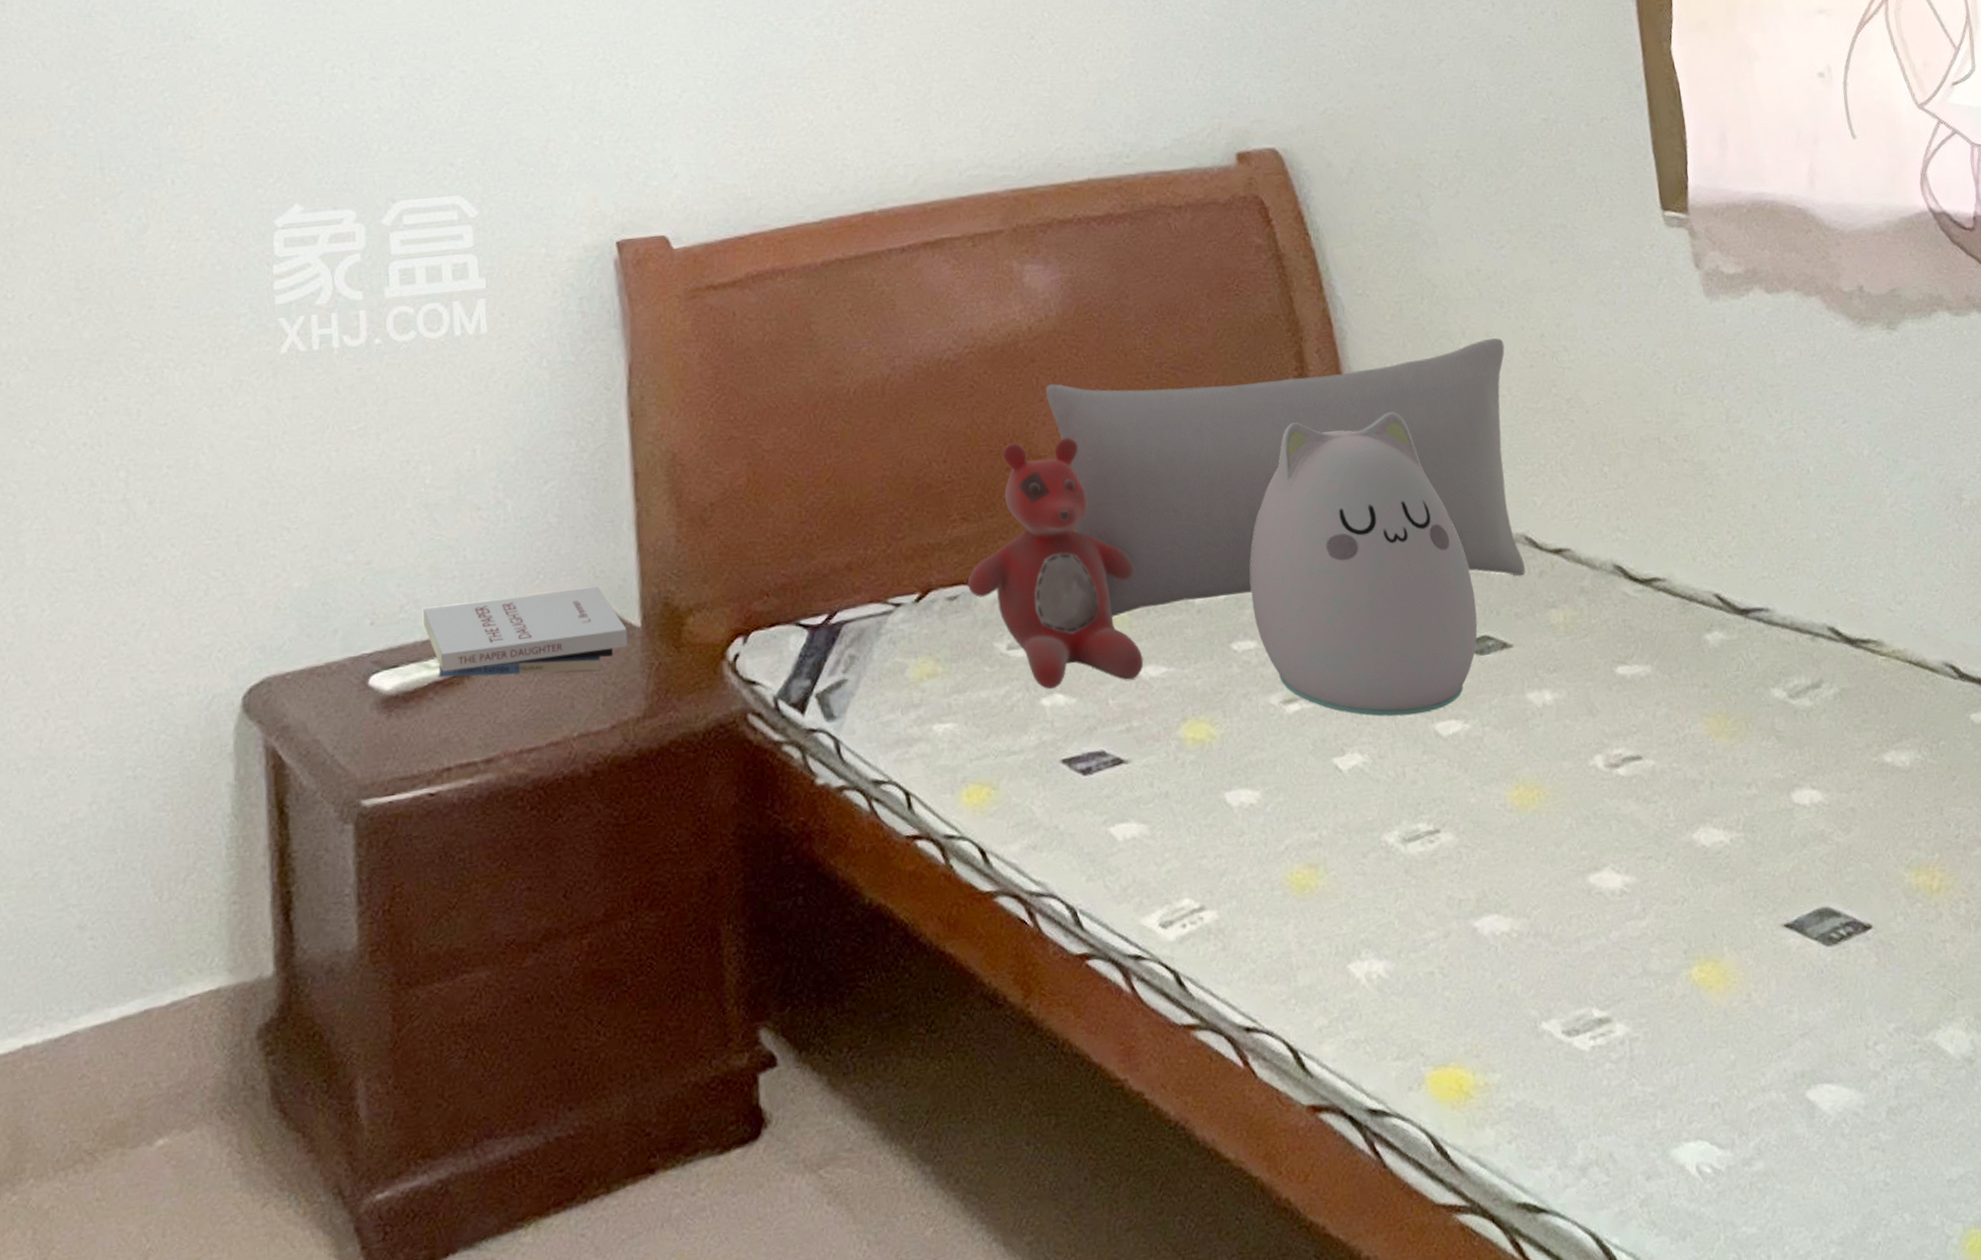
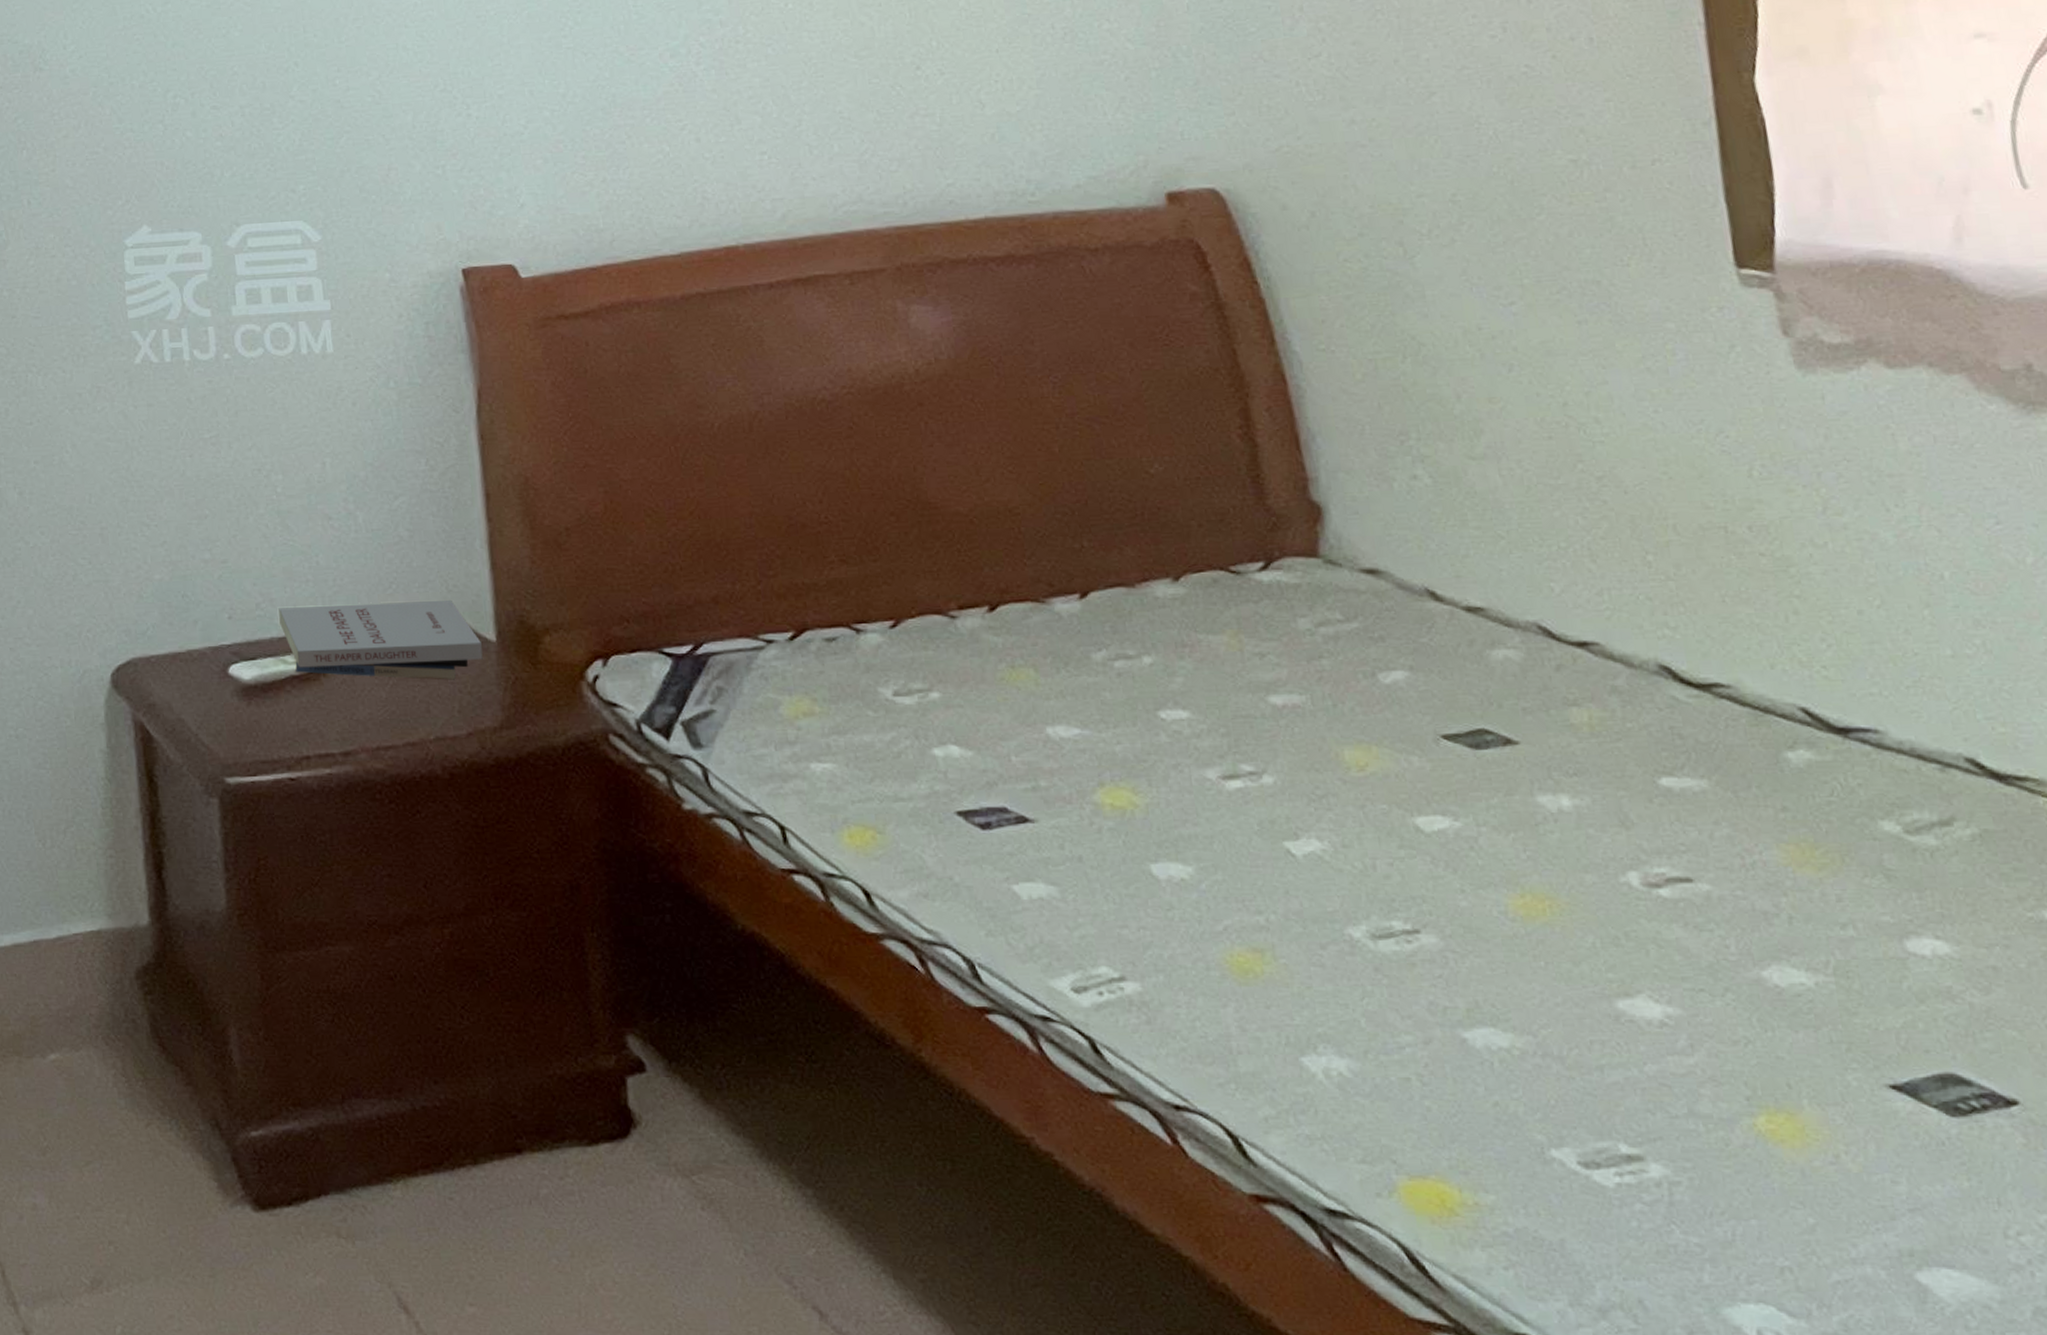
stuffed bear: present [967,437,1144,689] -> none [847,485,1053,739]
pillow: present [1046,337,1525,617] -> none [936,404,1537,673]
plush toy: present [1250,412,1478,716] -> none [1181,479,1473,806]

